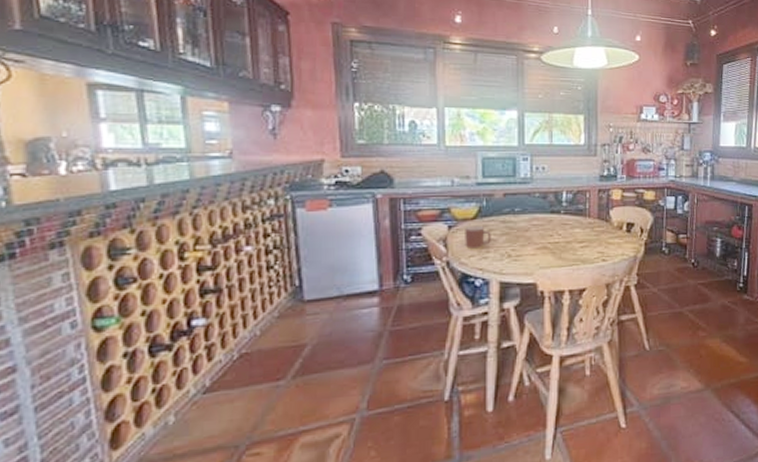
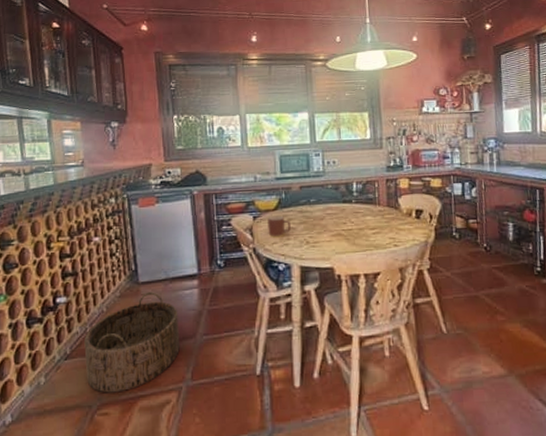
basket: none [229,311,354,430] -> present [84,292,180,393]

